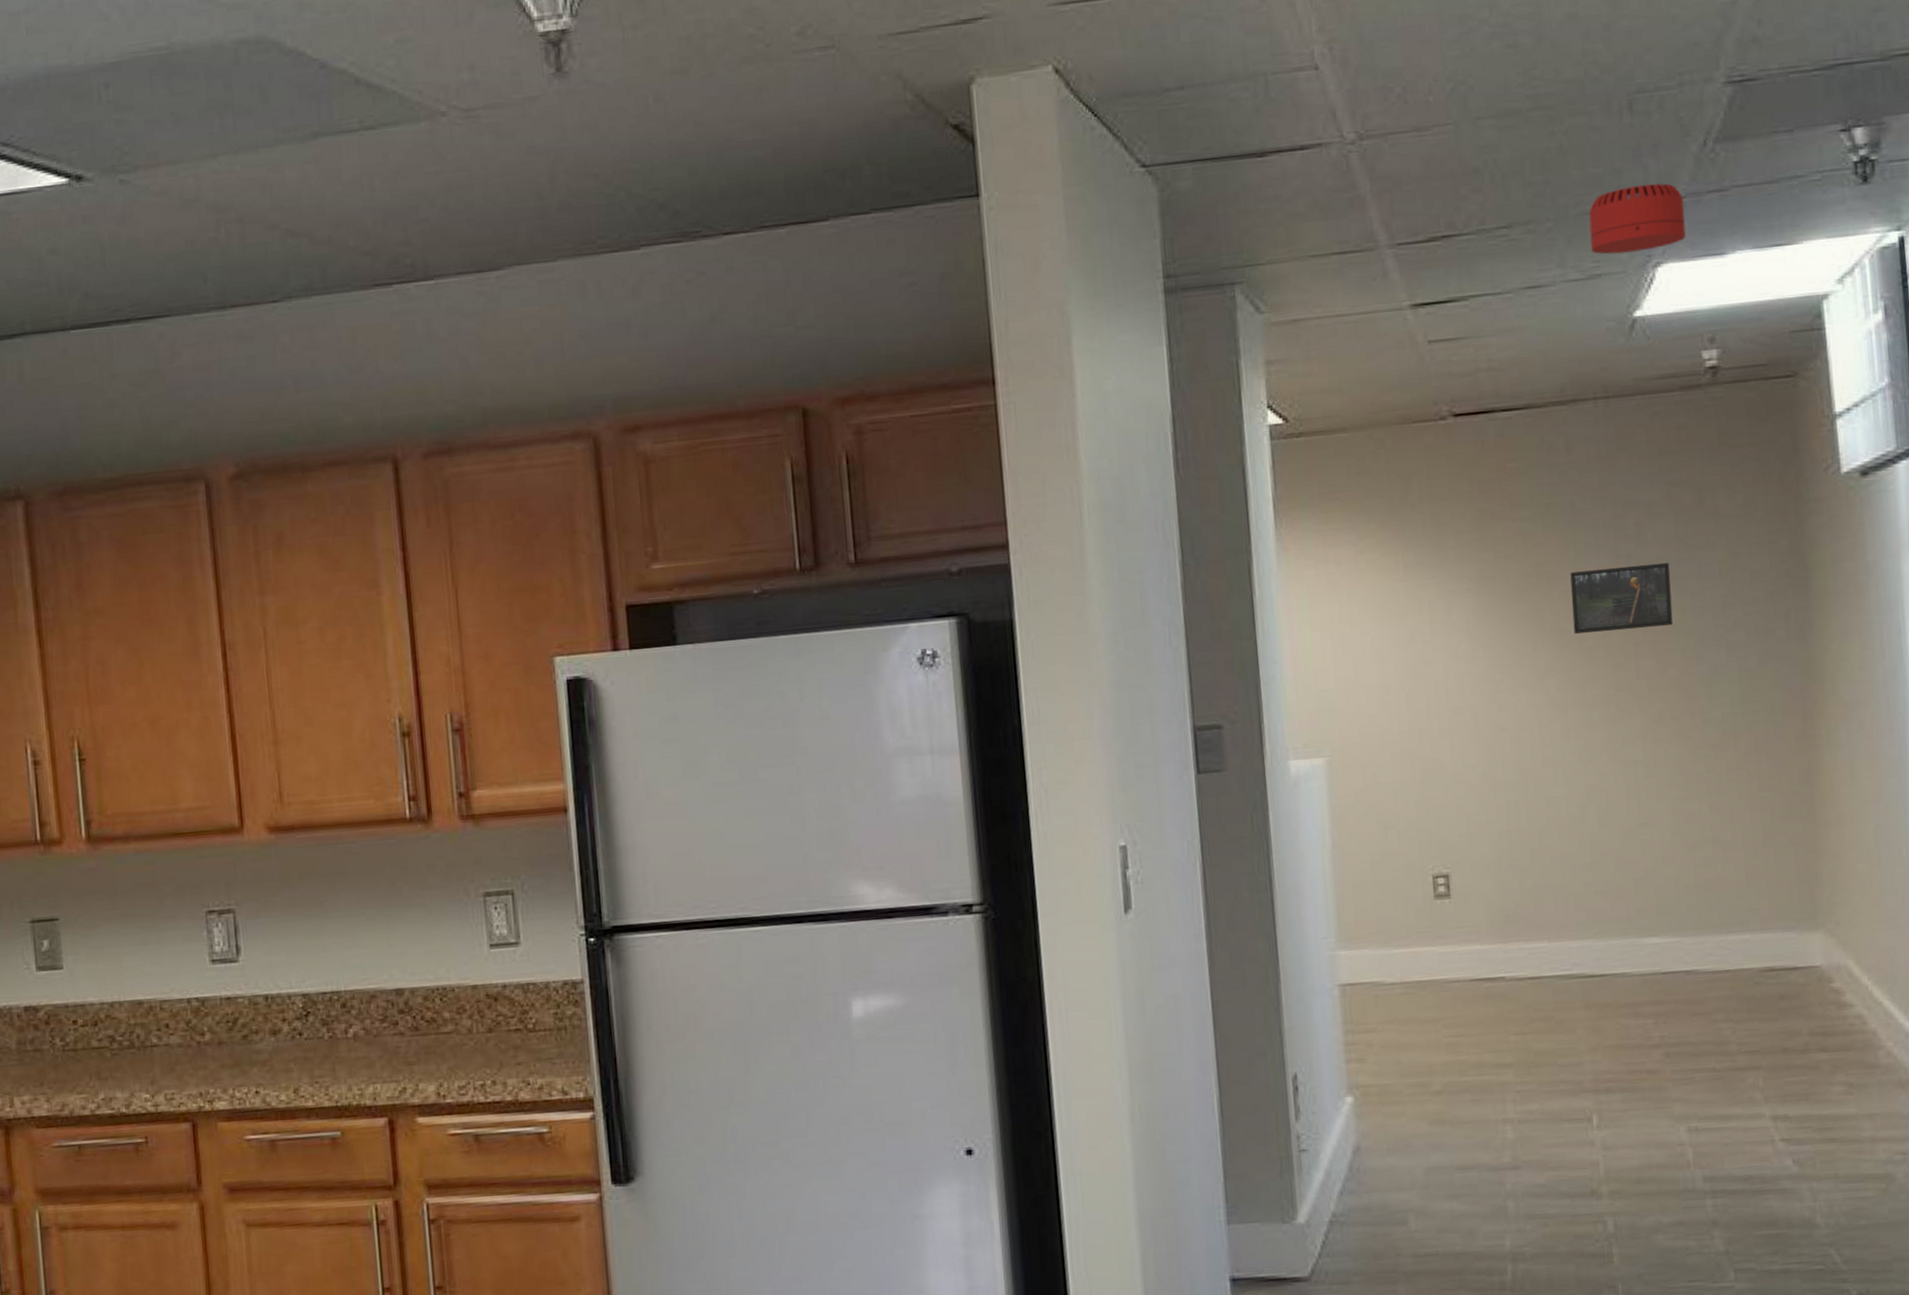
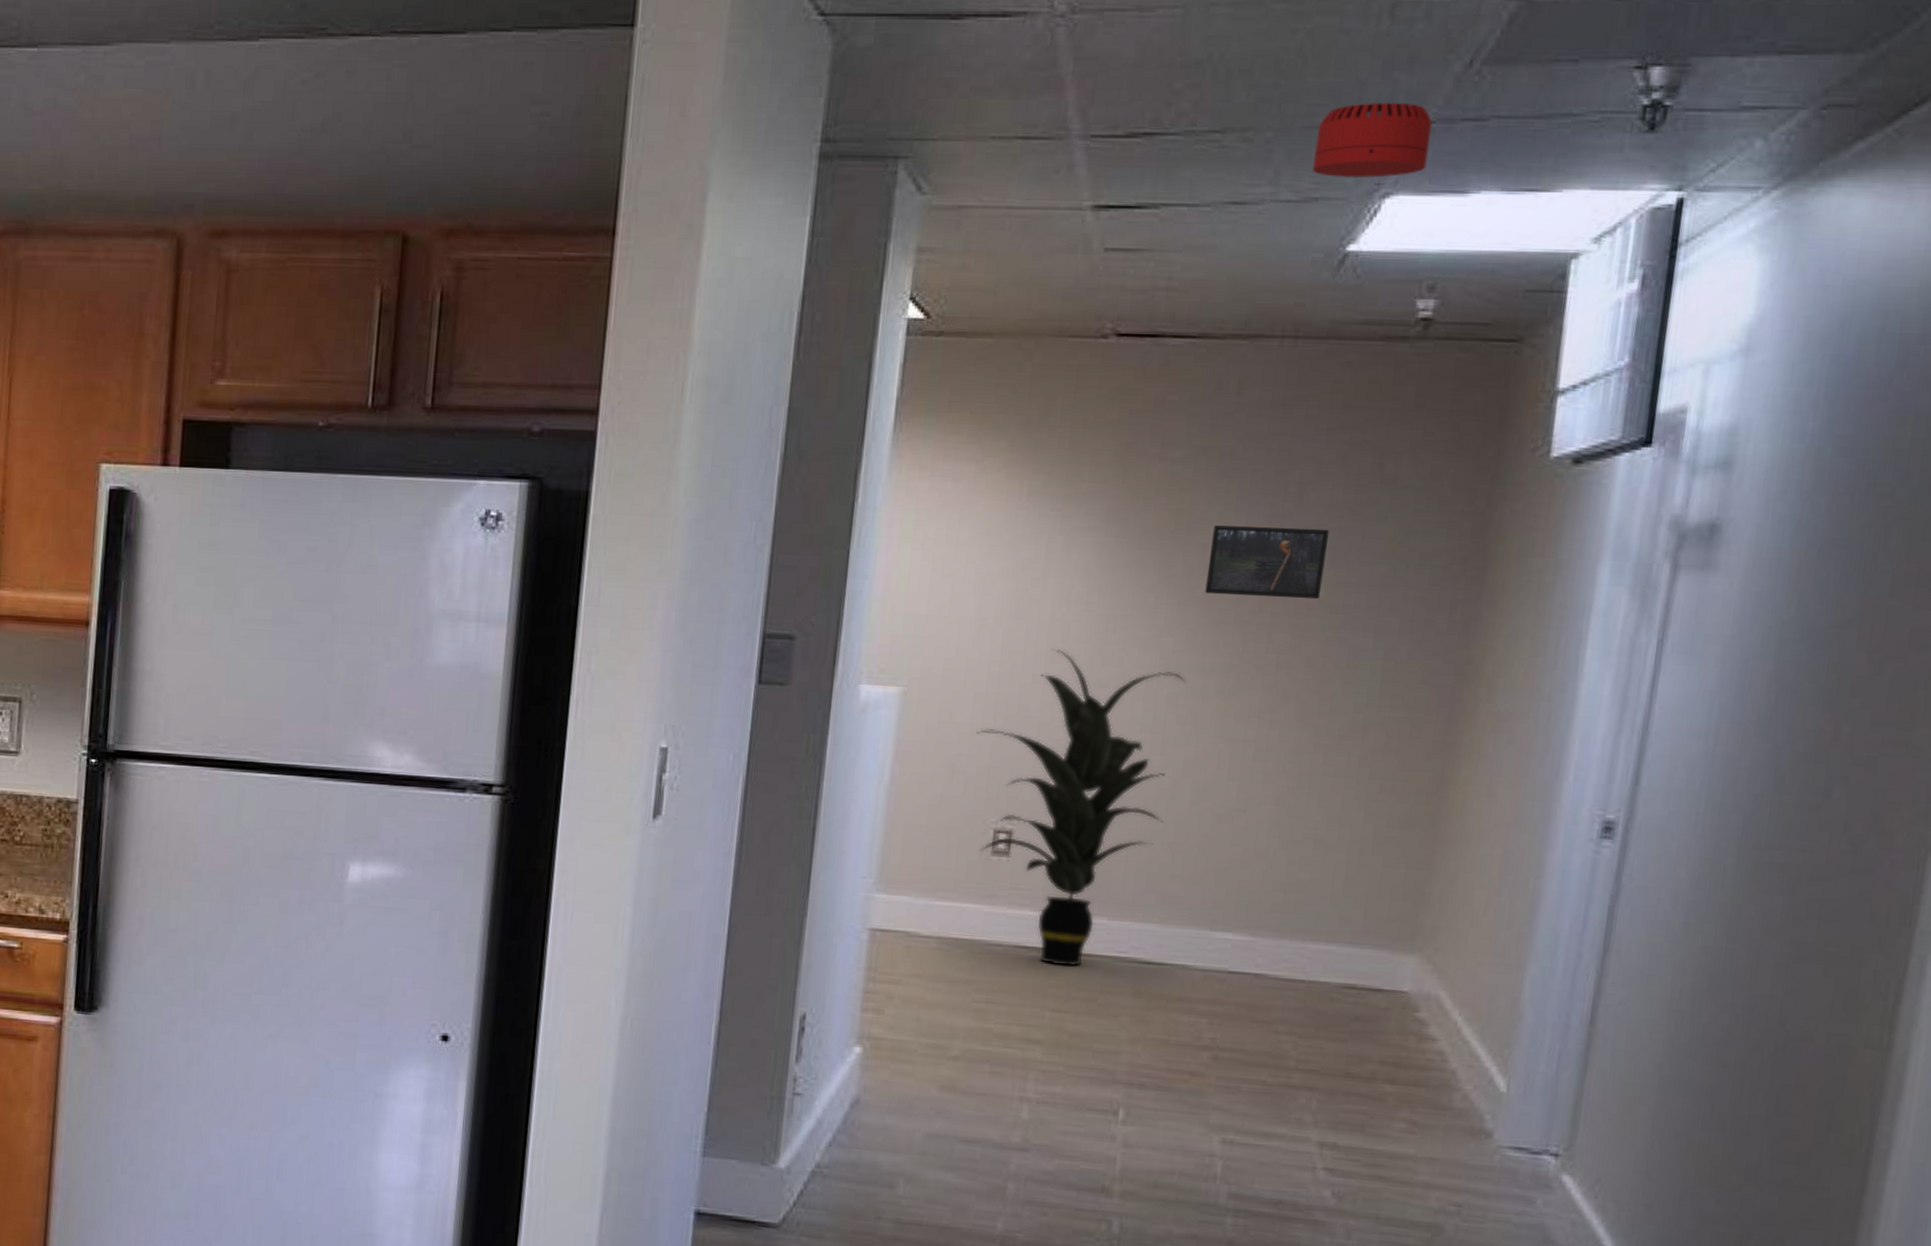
indoor plant: none [1400,703,1580,992] -> present [977,649,1186,967]

